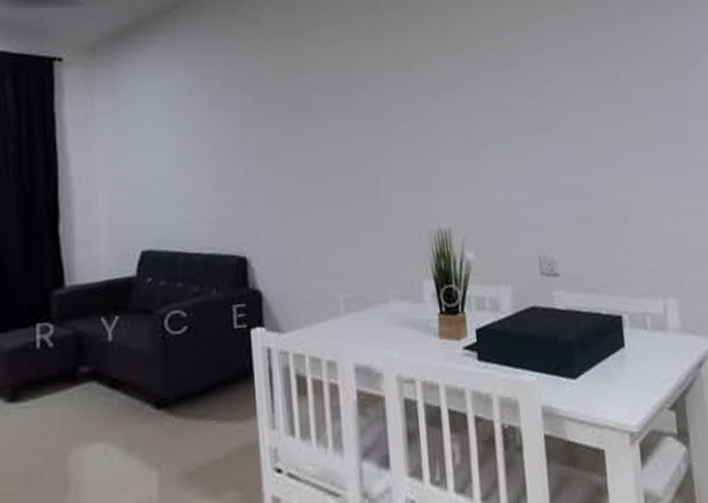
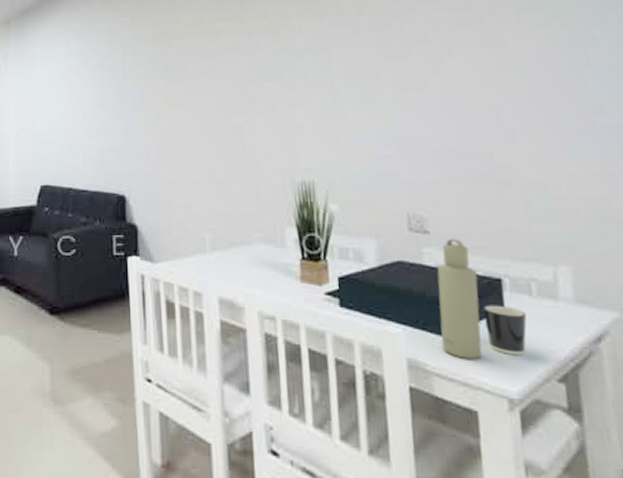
bottle: none [566,278,608,399] -> present [437,238,483,359]
mug: none [607,341,644,389] -> present [483,305,527,354]

